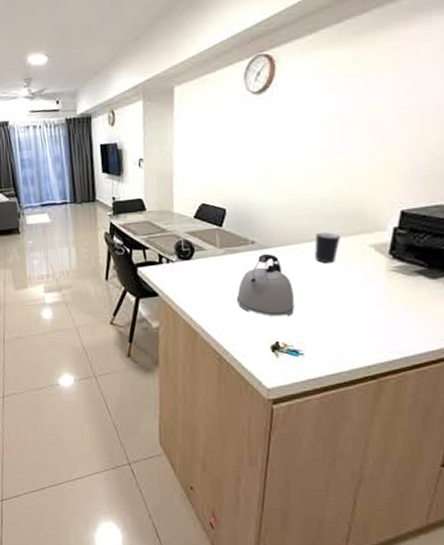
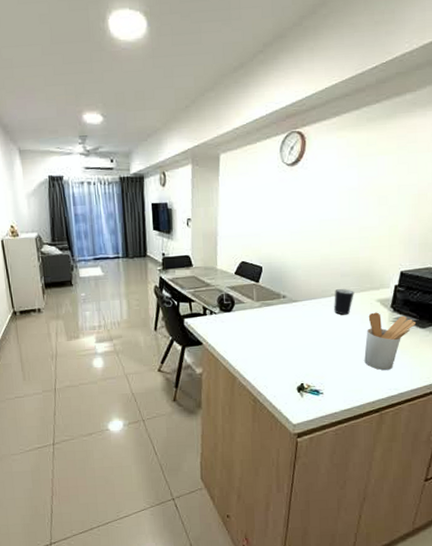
kettle: present [236,253,295,317] -> none [269,306,317,361]
utensil holder: none [355,259,423,329] -> present [364,312,416,371]

